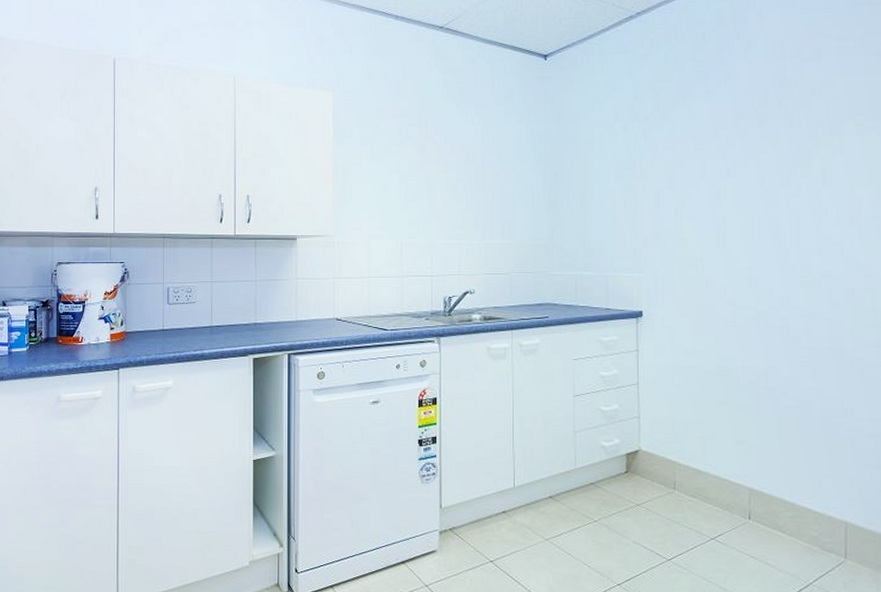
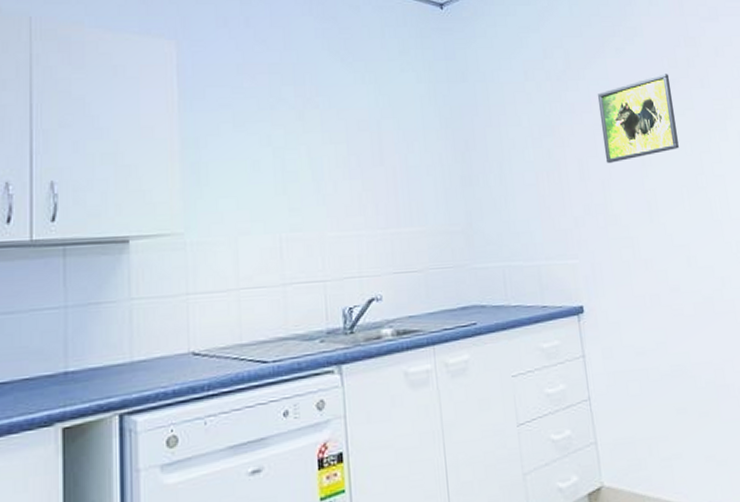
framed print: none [681,114,758,194] -> present [597,74,679,163]

